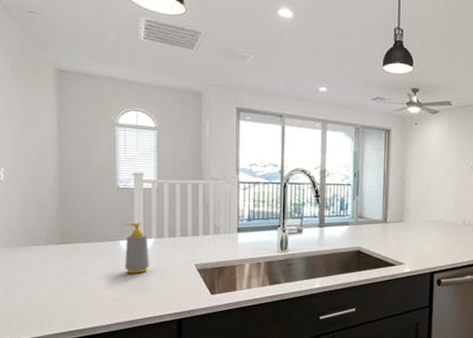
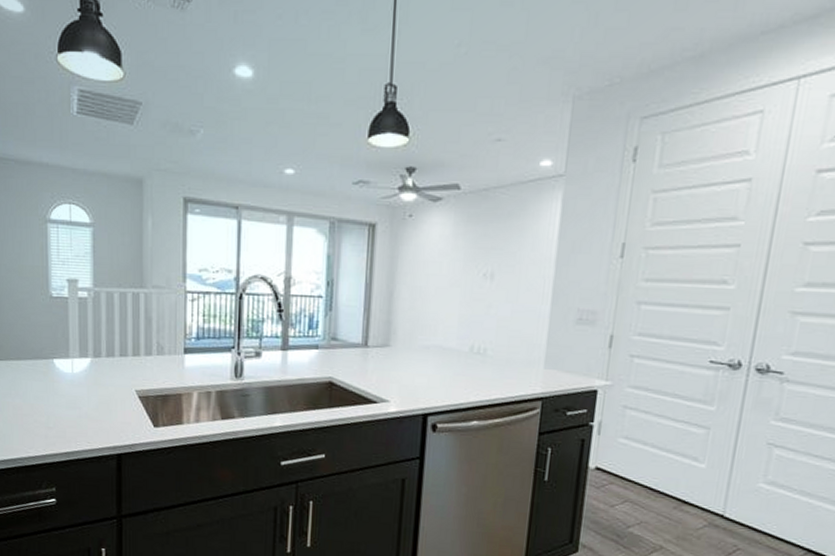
soap bottle: present [125,222,149,273] -> none [59,338,86,398]

